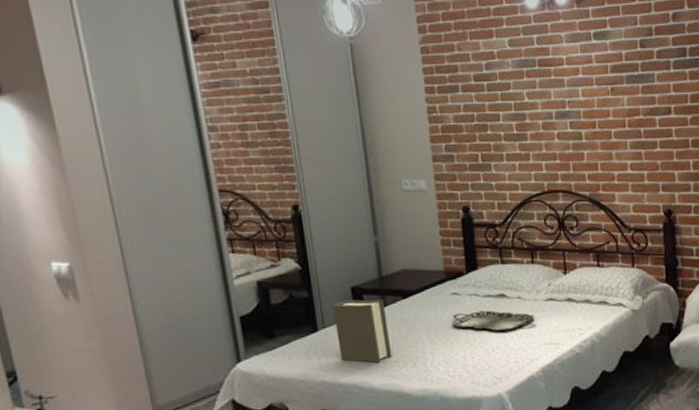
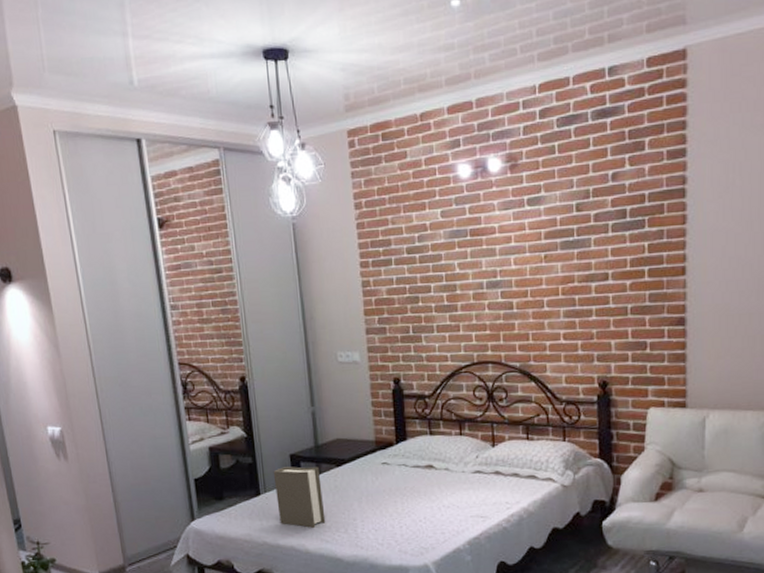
serving tray: present [451,310,535,331] -> none [381,480,462,502]

